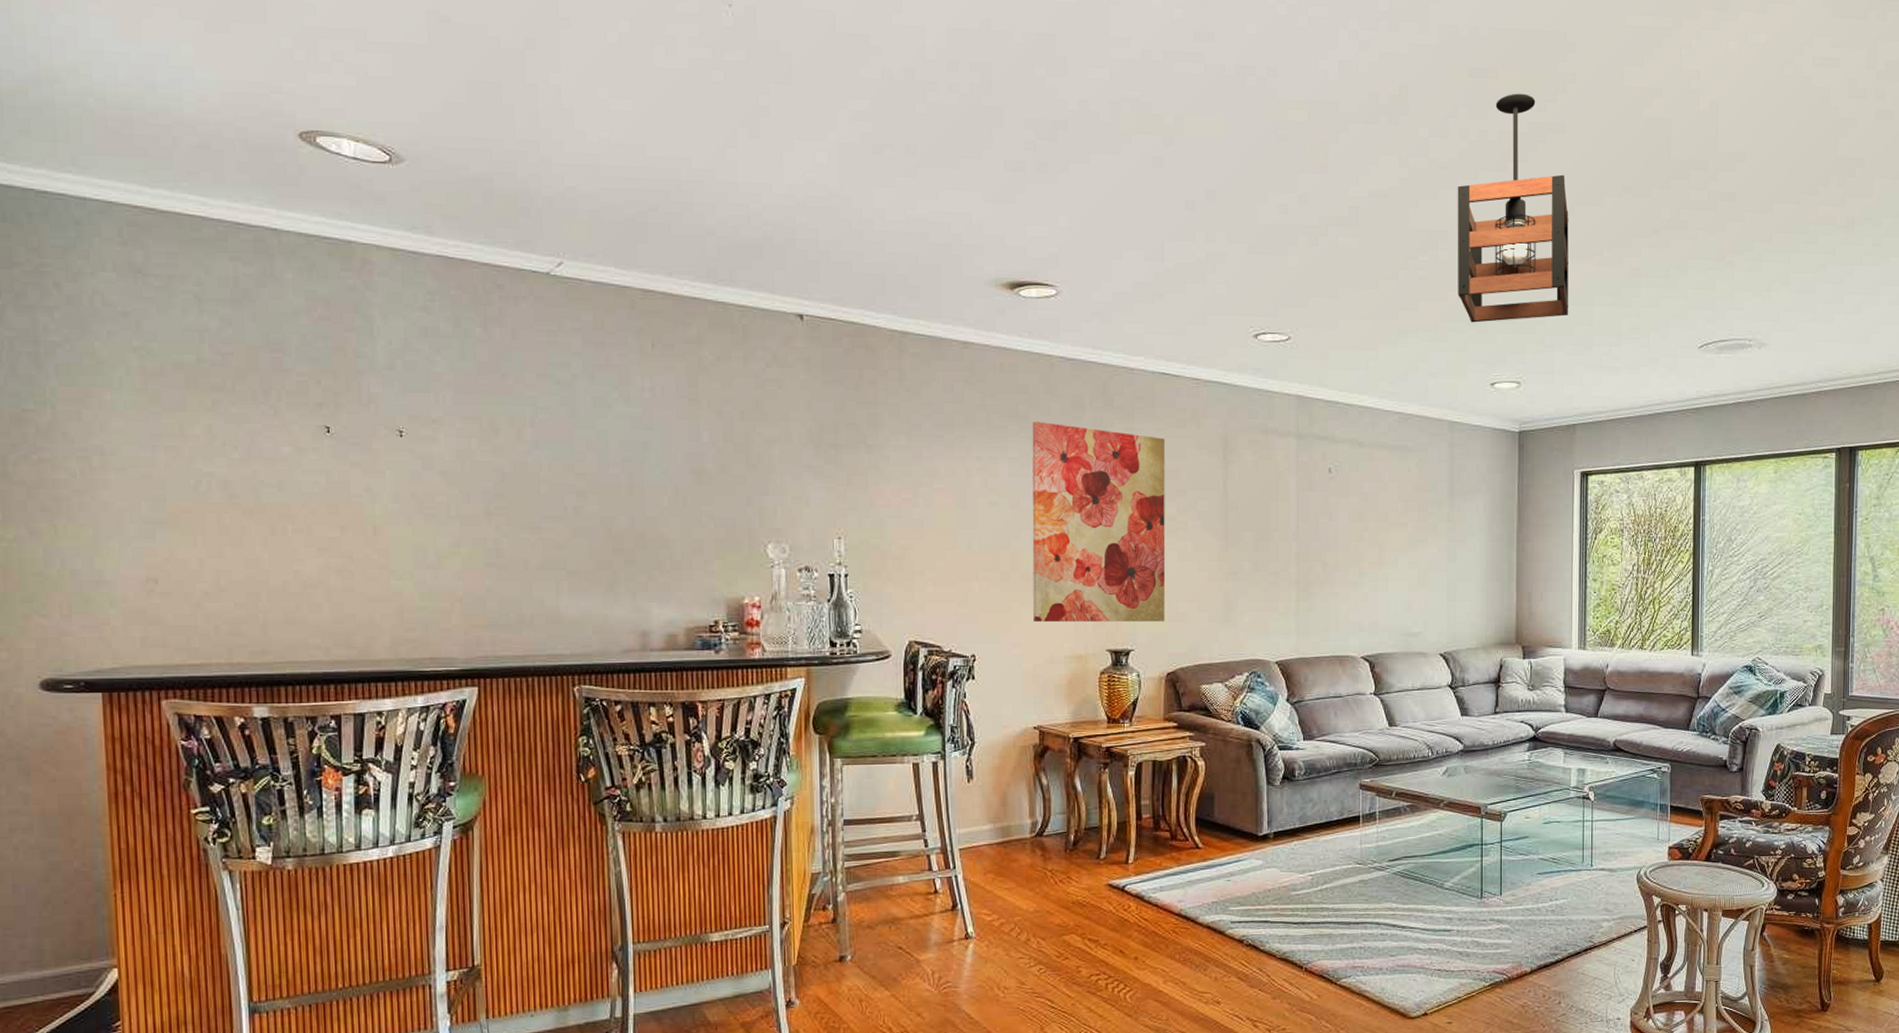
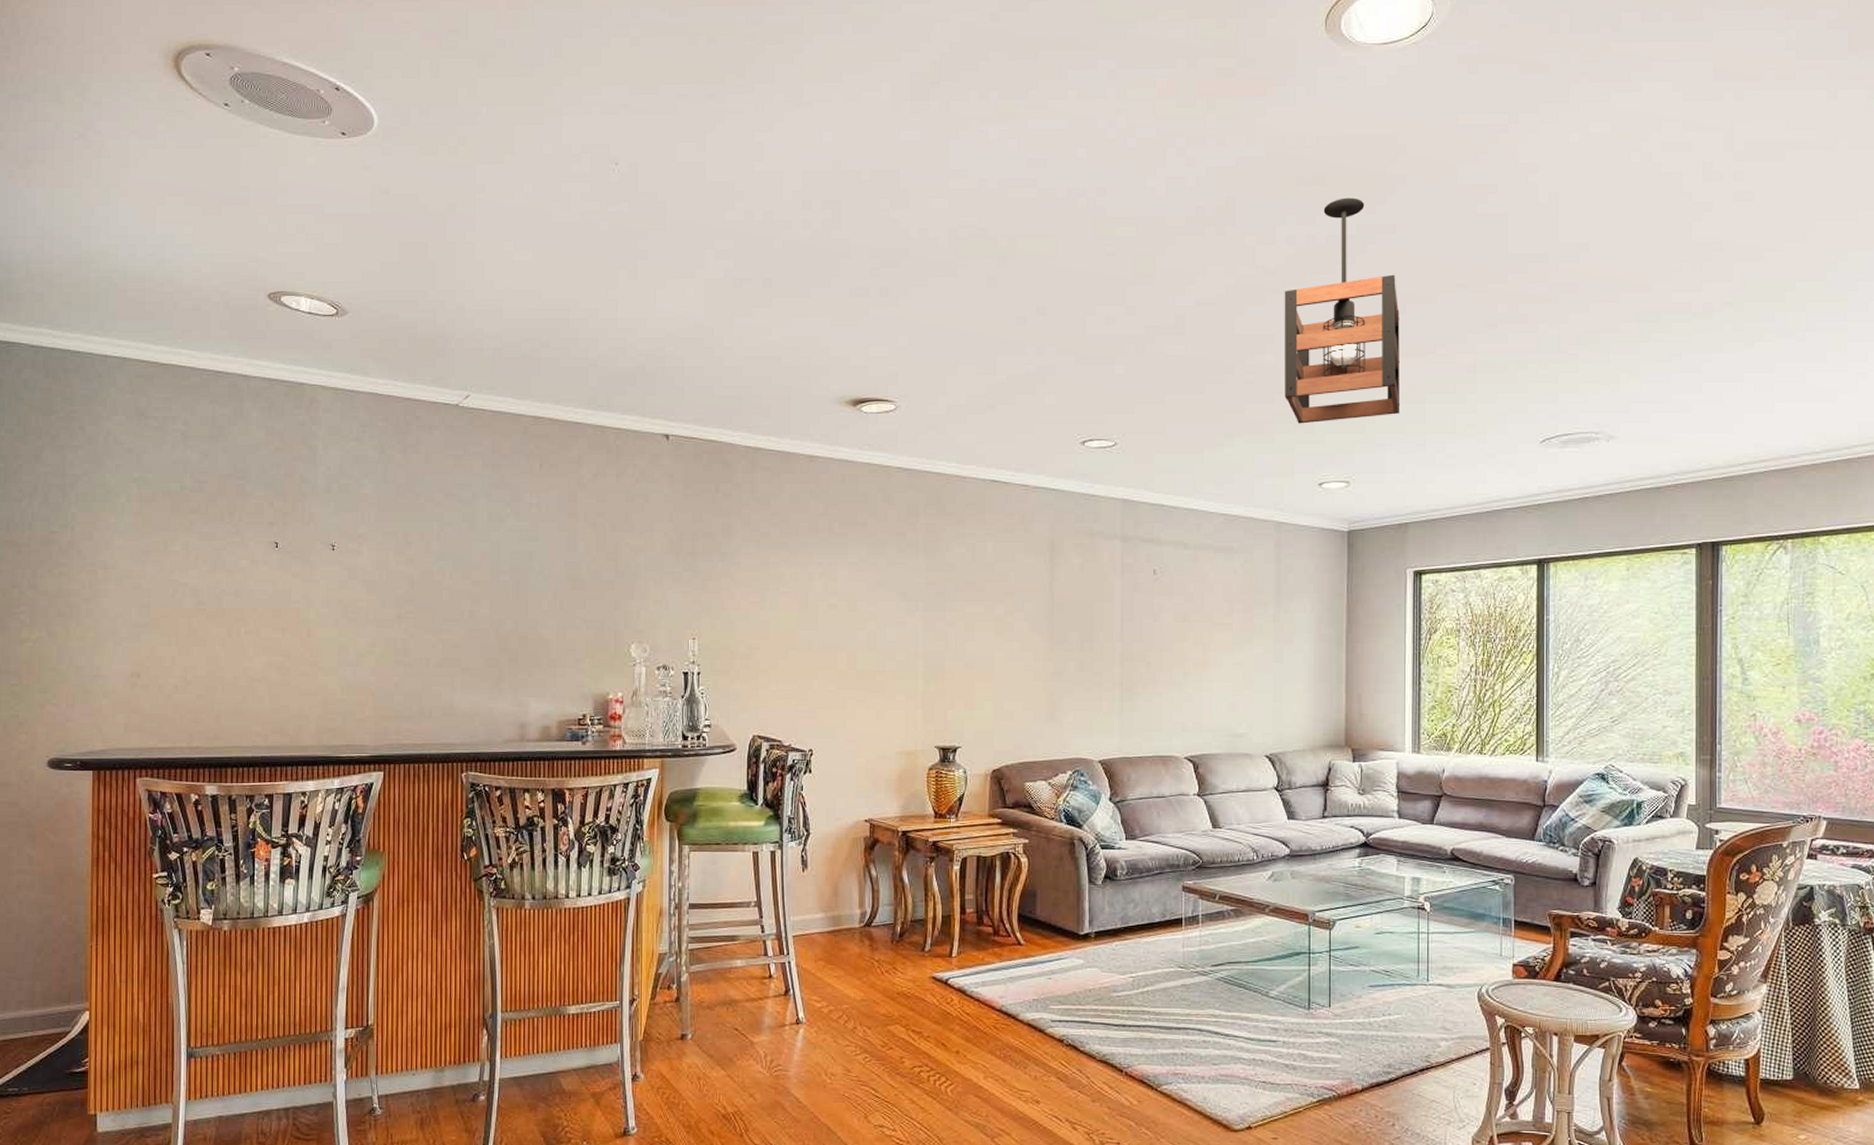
wall art: present [1032,421,1166,623] -> none [867,528,994,720]

